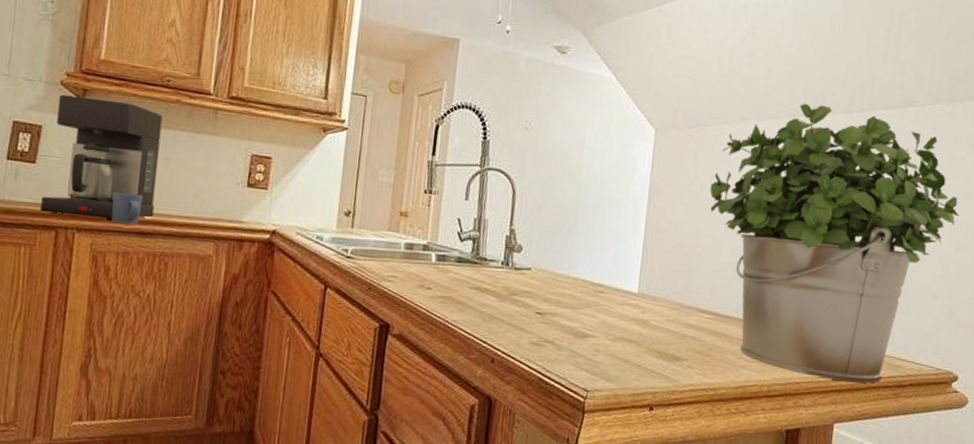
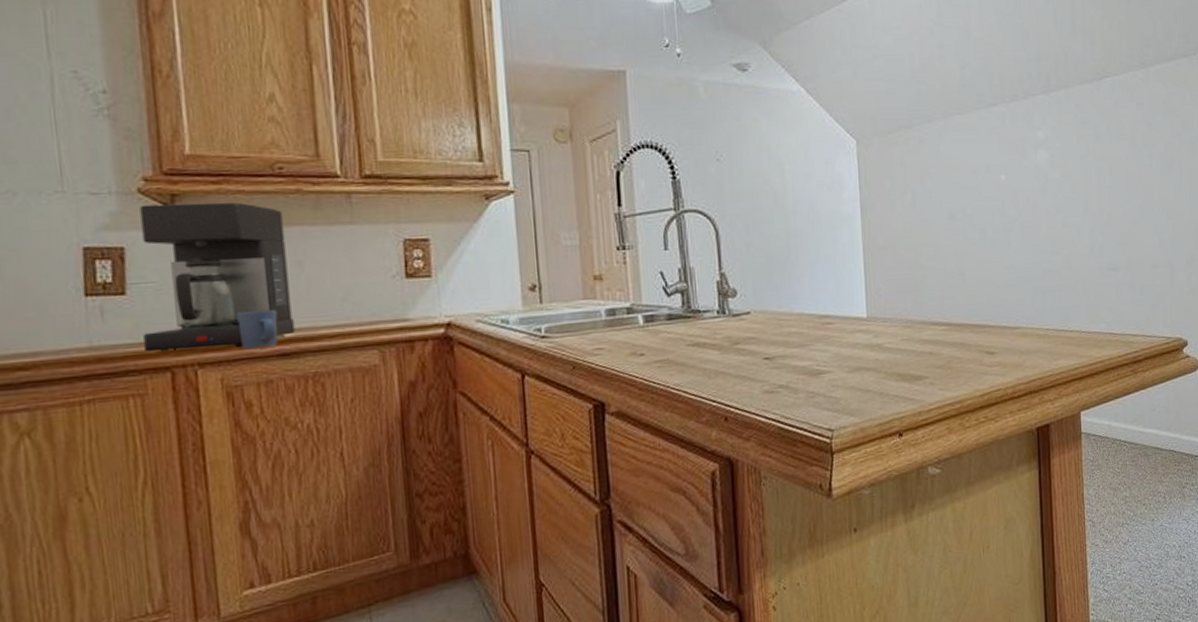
potted plant: present [710,103,960,383] -> none [922,89,1166,369]

